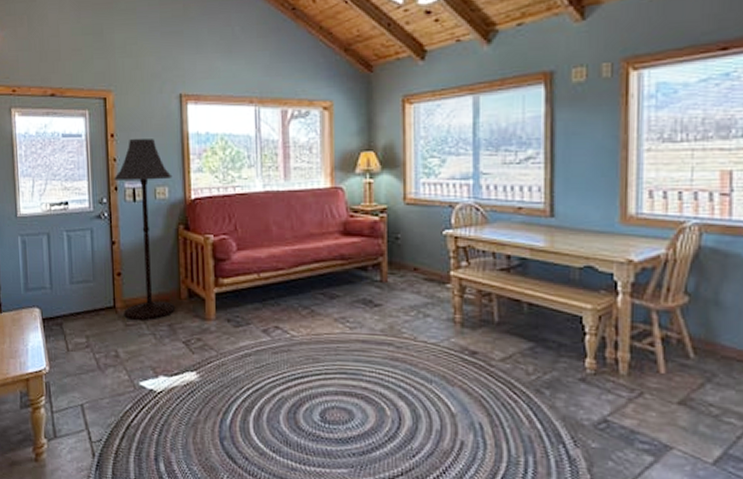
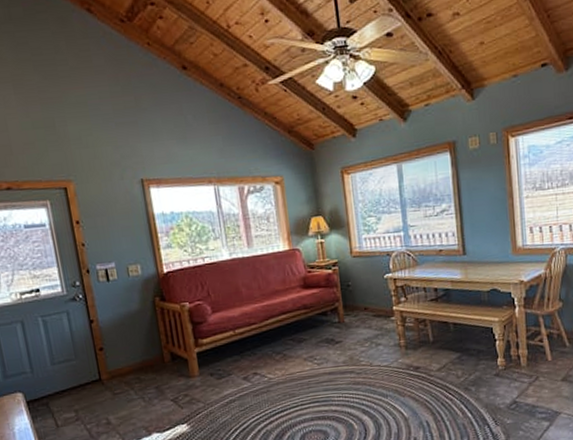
floor lamp: present [114,139,176,320] -> none [84,222,161,389]

